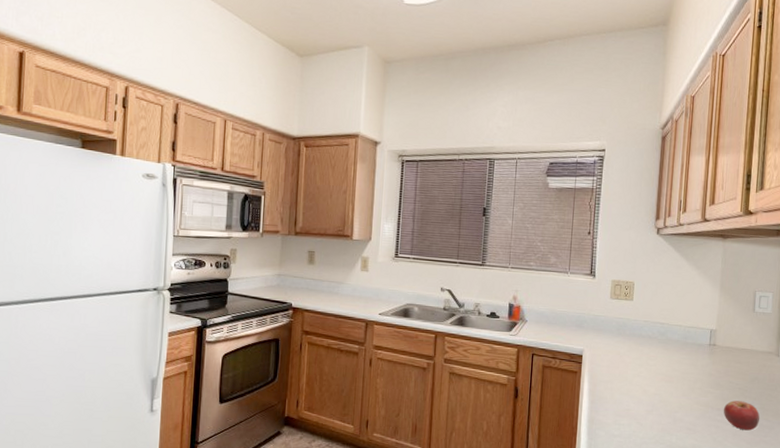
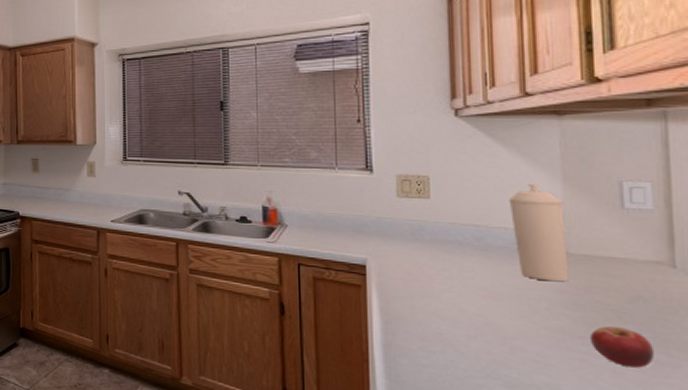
canister: none [684,291,719,368] -> present [508,183,569,282]

